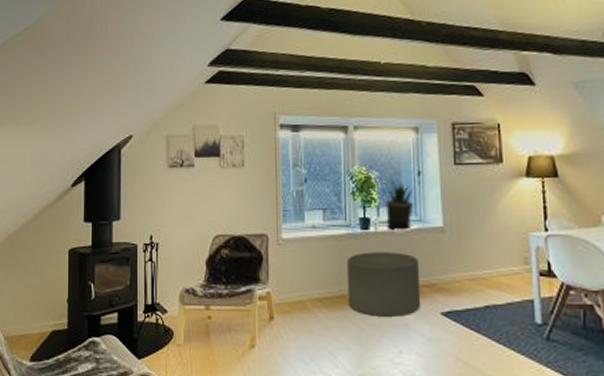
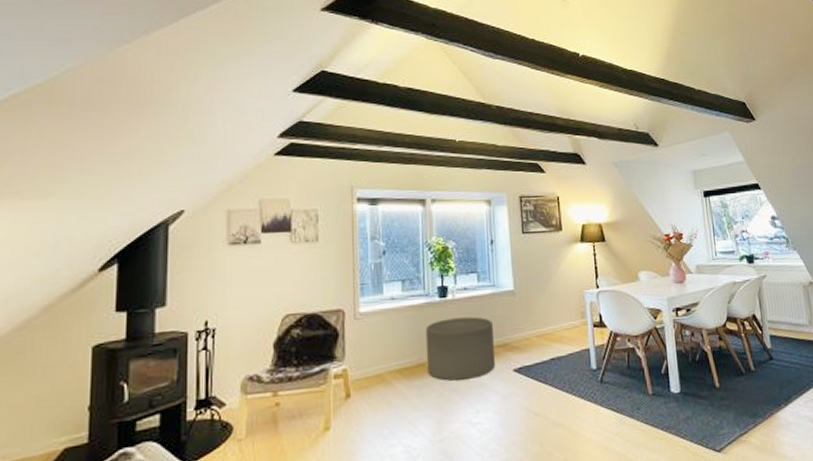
planter: present [385,181,413,231] -> none [462,250,487,297]

